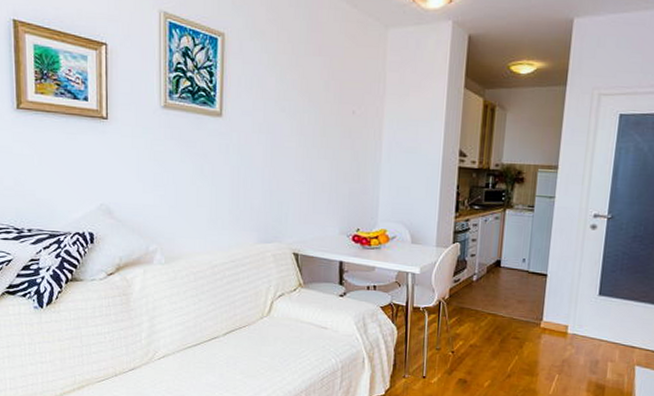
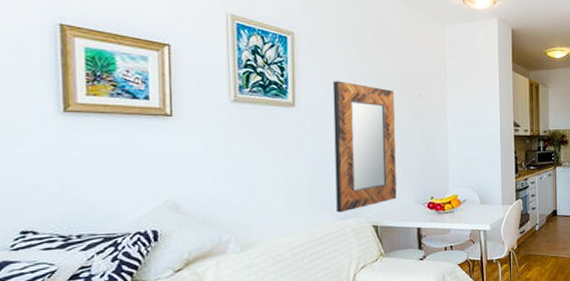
home mirror: none [258,90,325,235] -> present [333,81,397,213]

